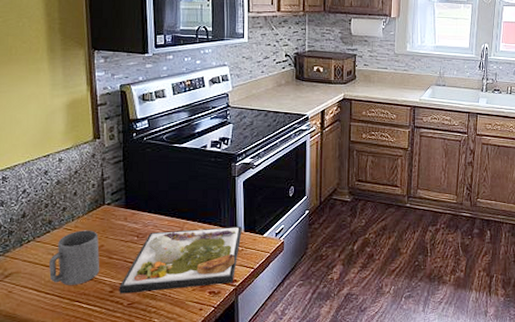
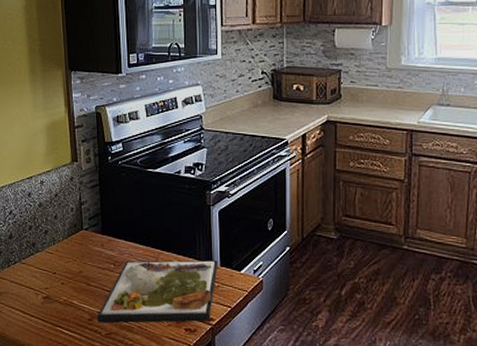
mug: present [49,230,100,285] -> none [33,254,79,310]

